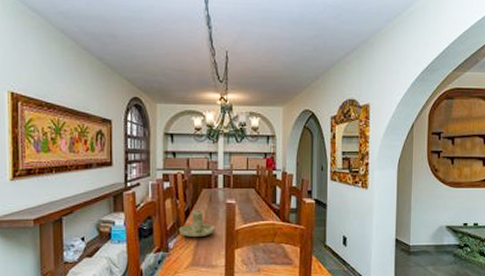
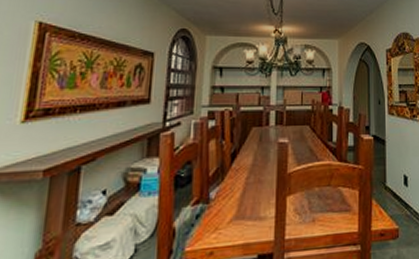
candle holder: present [179,210,216,238] -> none [223,151,266,185]

